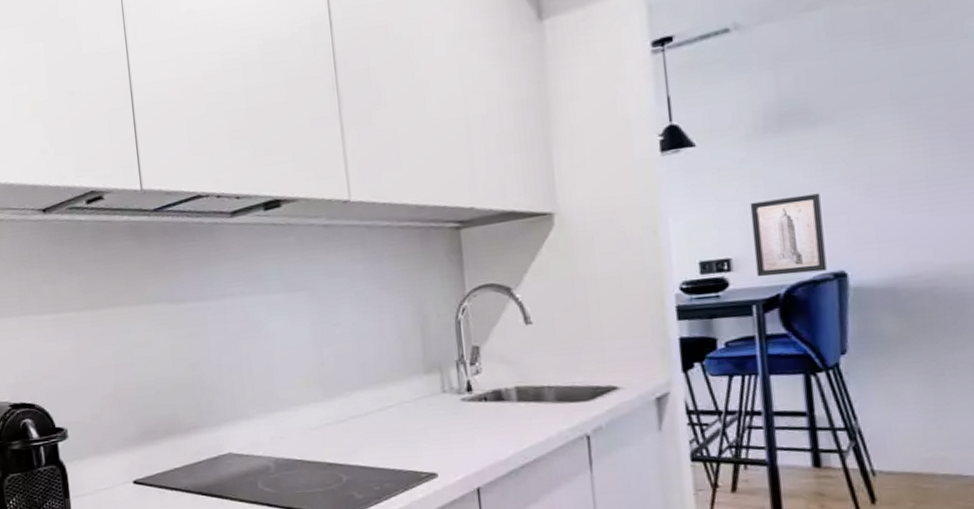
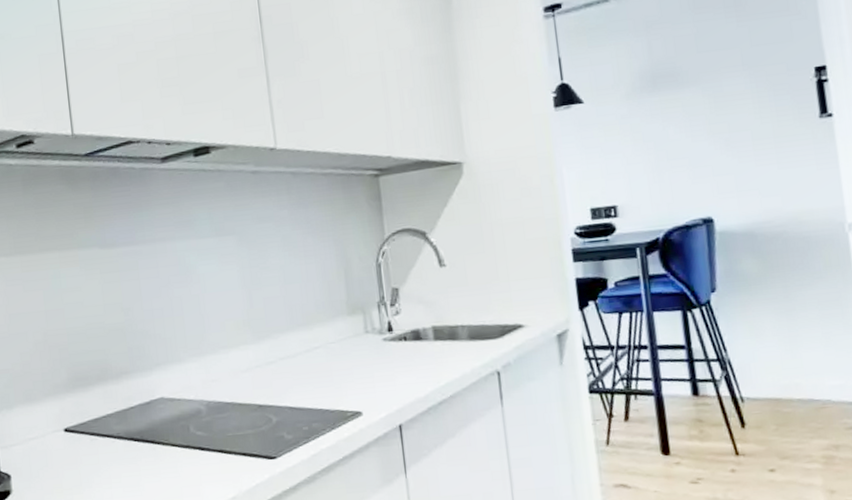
wall art: present [750,193,827,277] -> none [631,147,697,222]

